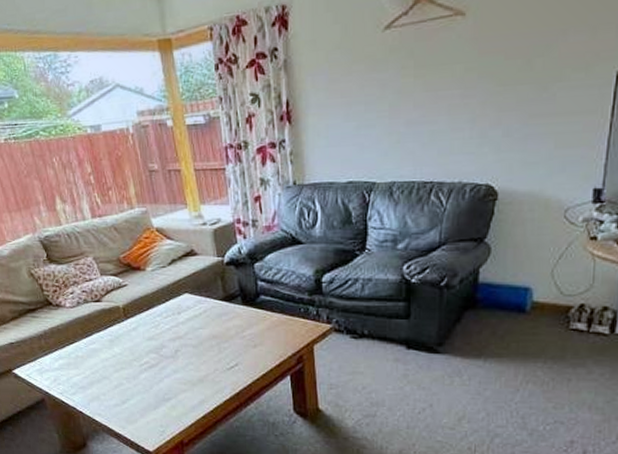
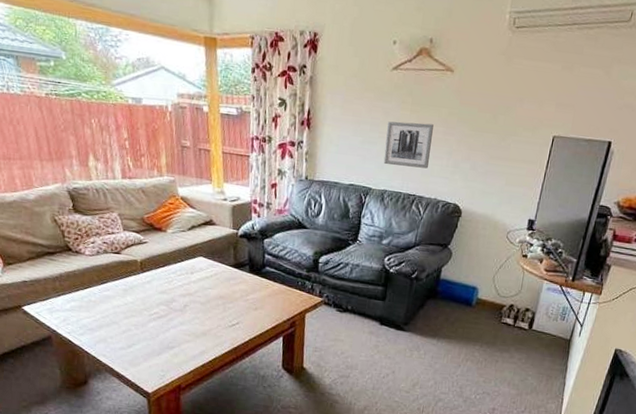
wall art: none [385,88,446,149] -> present [383,121,434,169]

